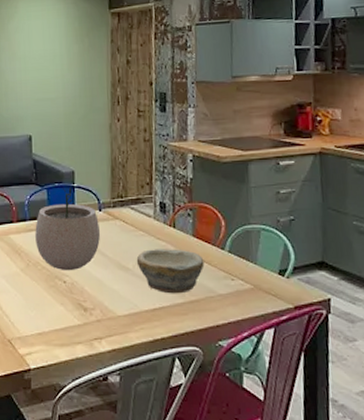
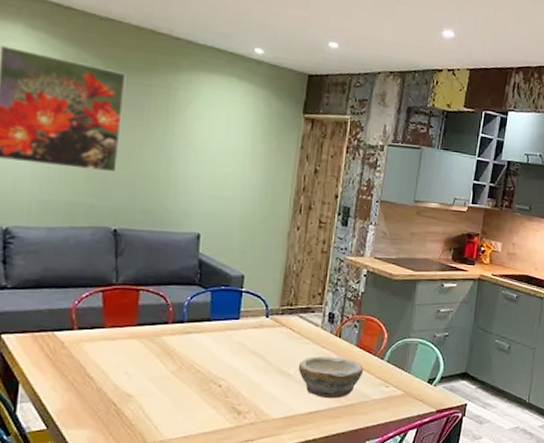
plant pot: present [35,186,101,271] -> none [192,290,265,375]

